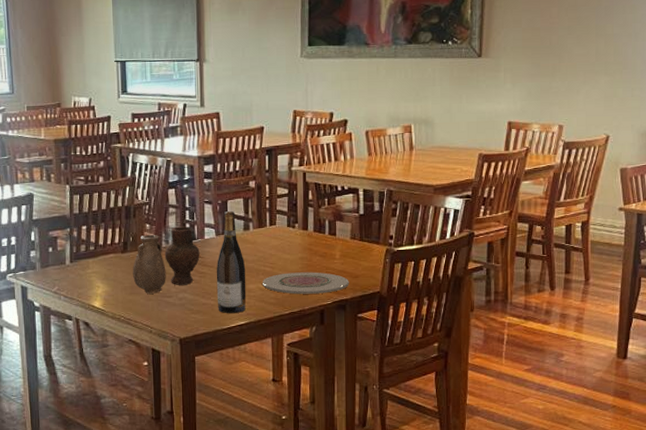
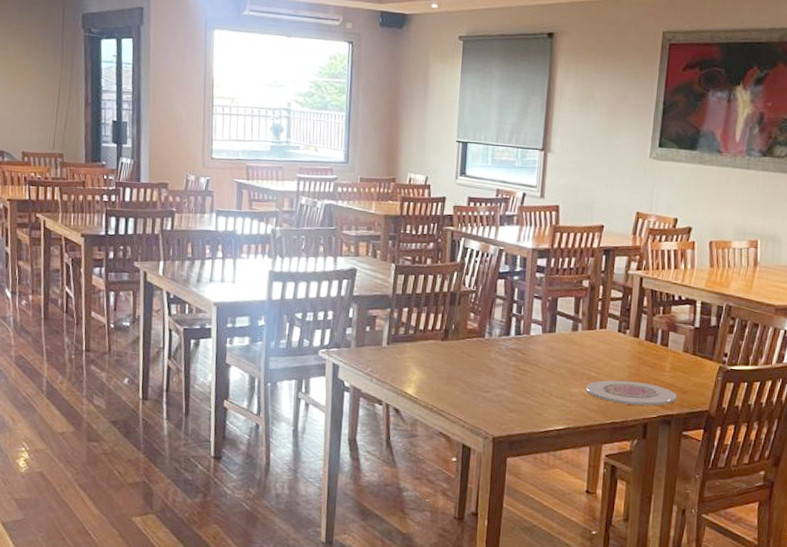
vase: present [132,226,200,294] -> none [450,319,524,387]
wine bottle: present [216,211,246,313] -> none [536,309,570,417]

